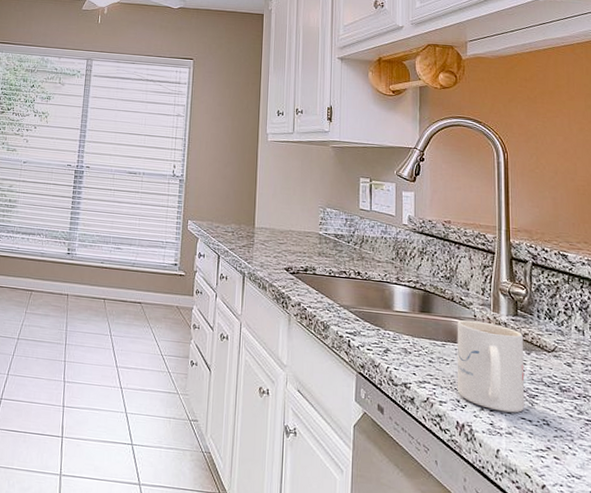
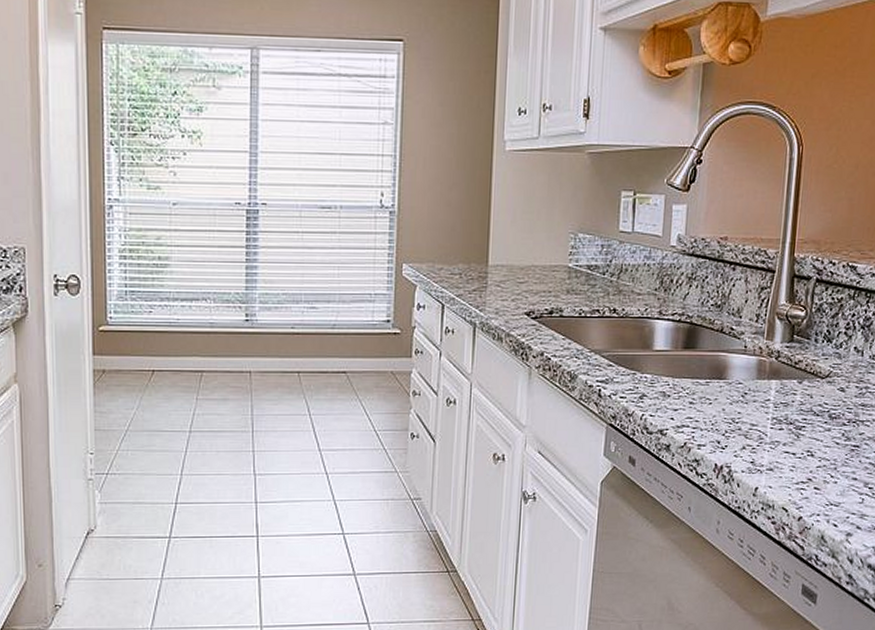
mug: present [457,319,525,413] -> none [718,352,797,448]

